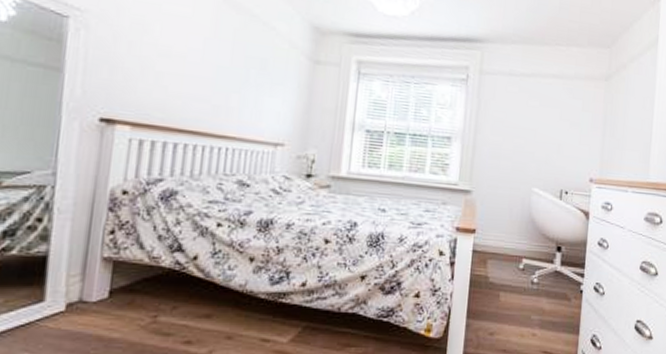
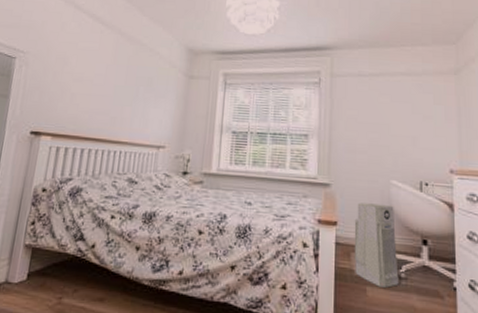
air purifier: none [490,210,533,292] -> present [354,203,399,288]

